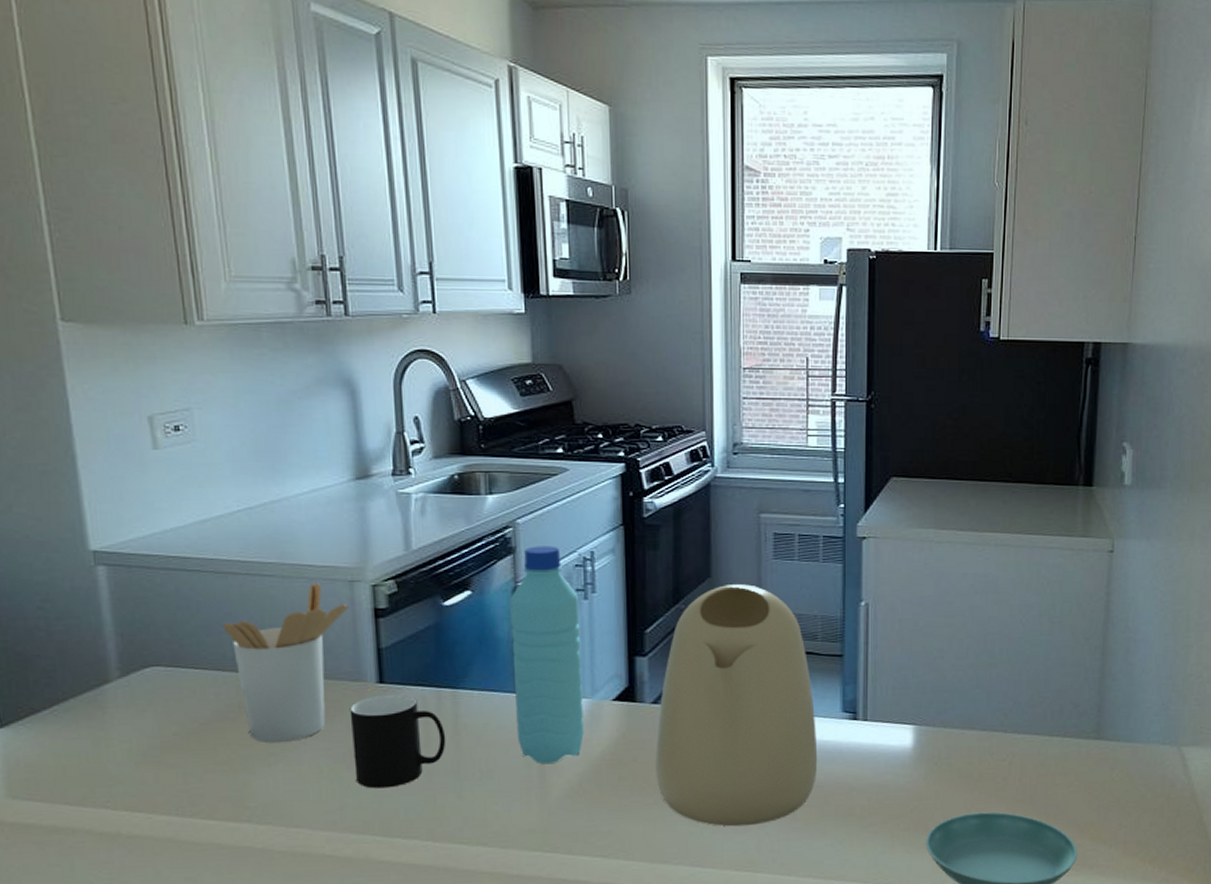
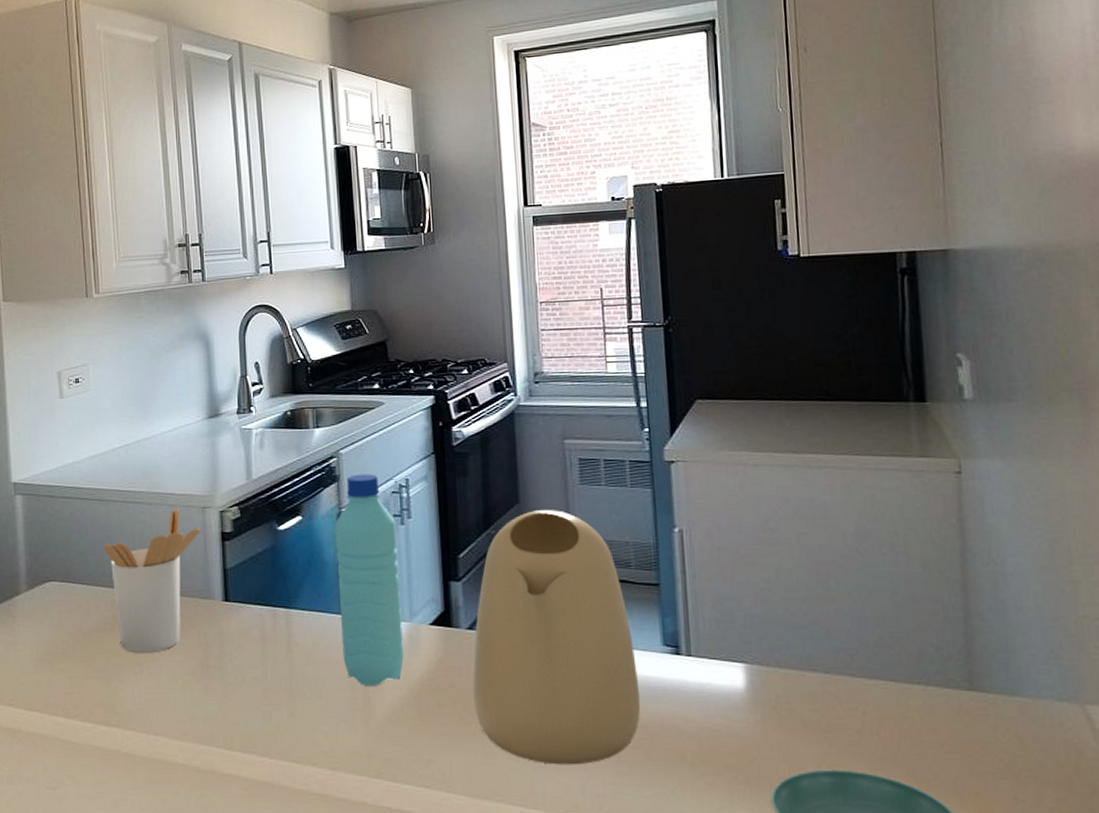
cup: present [349,694,446,789] -> none [200,612,281,702]

